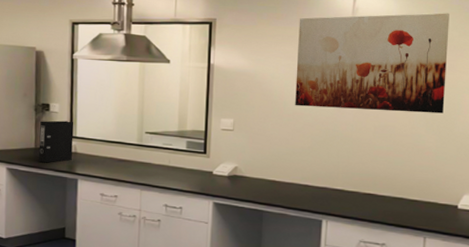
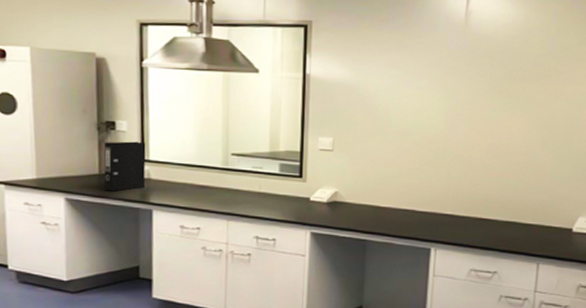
wall art: present [295,13,449,114] -> none [402,17,569,130]

